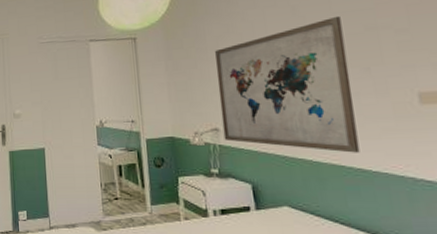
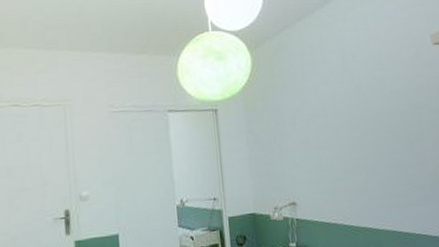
wall art: present [215,15,360,153] -> none [292,95,407,219]

